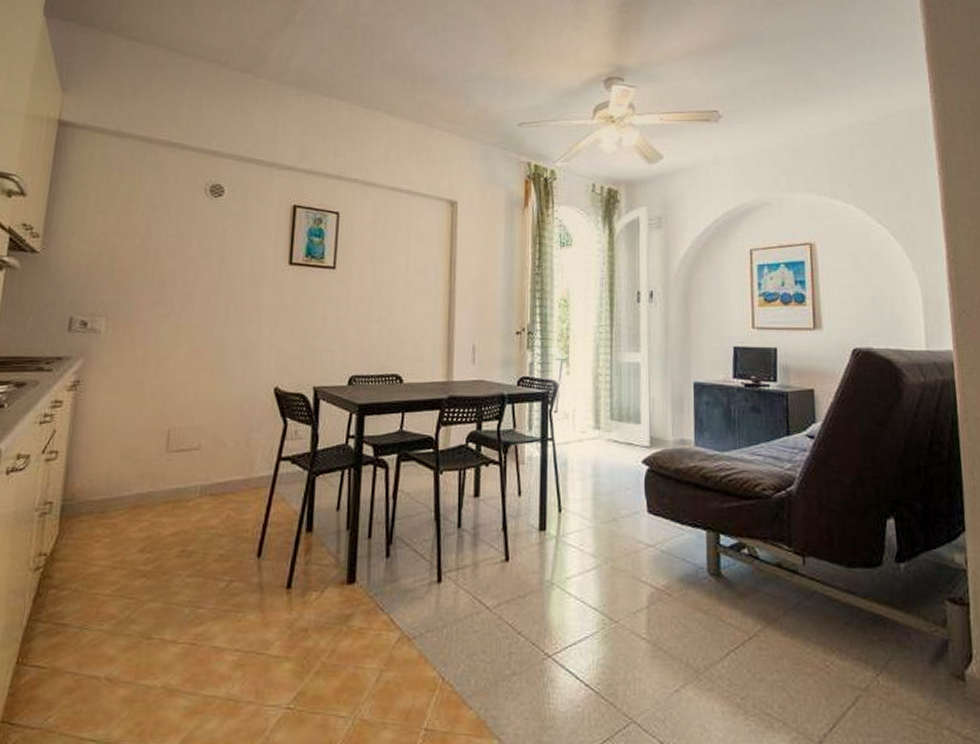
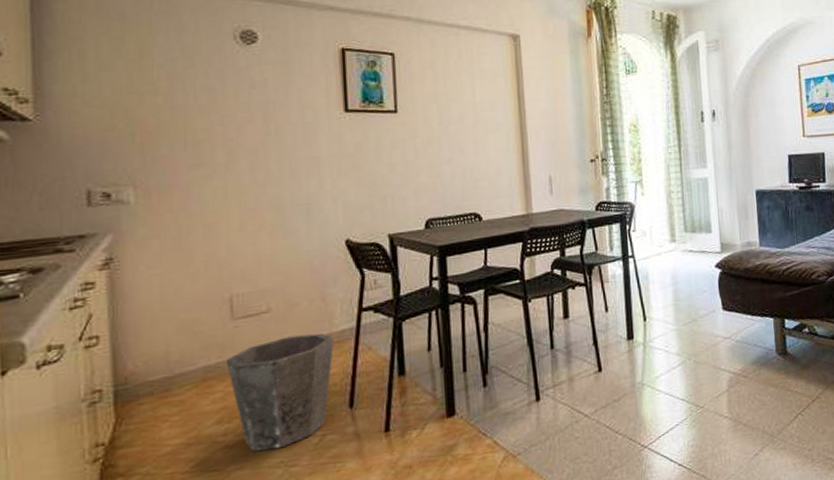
waste bin: none [156,476,253,587] -> present [225,333,335,451]

